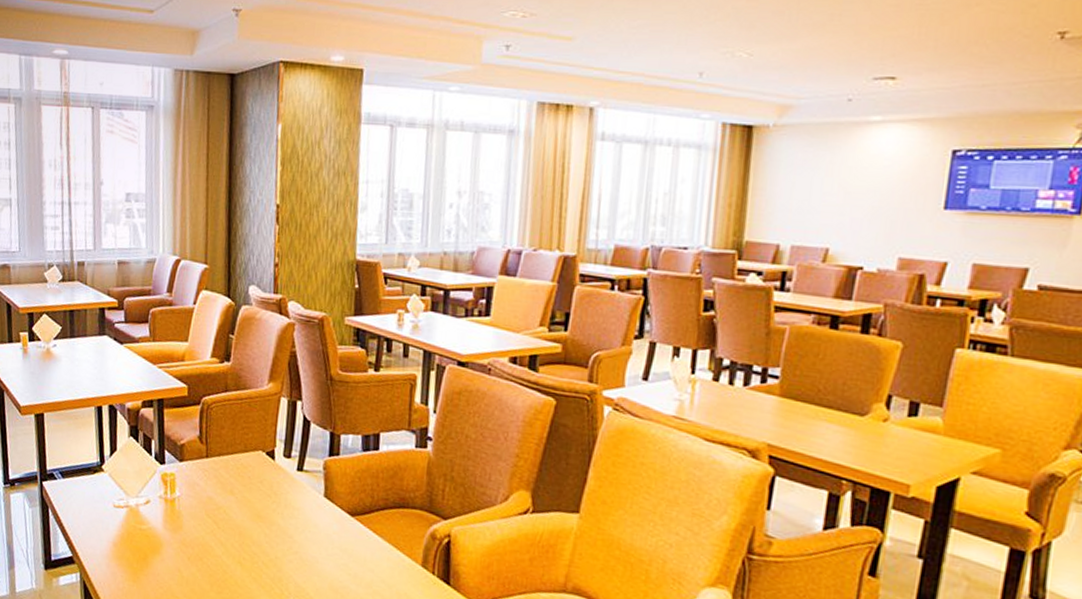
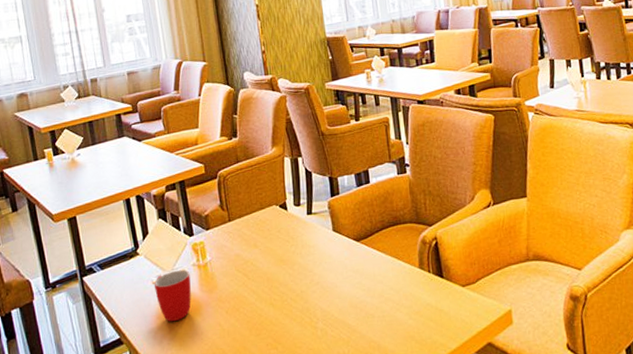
mug: none [114,498,155,554] -> present [154,269,191,322]

